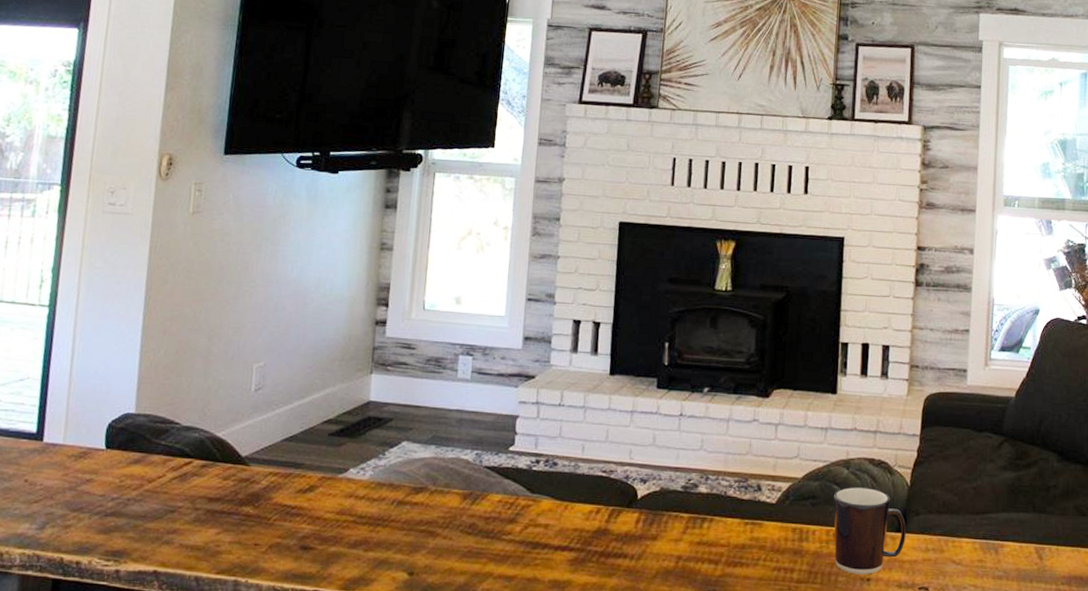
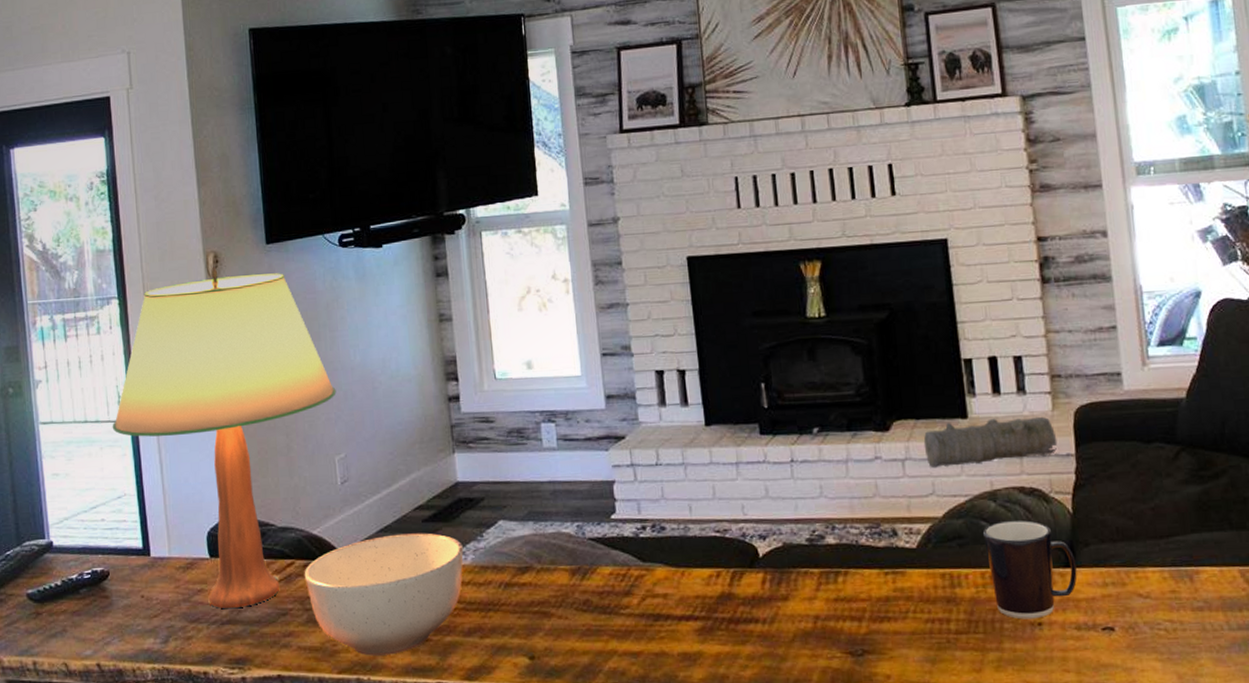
table lamp: none [28,167,267,502] -> present [112,265,336,609]
bowl: none [200,444,365,560] -> present [304,533,464,656]
decorative log: none [796,395,907,435] -> present [923,416,1058,469]

